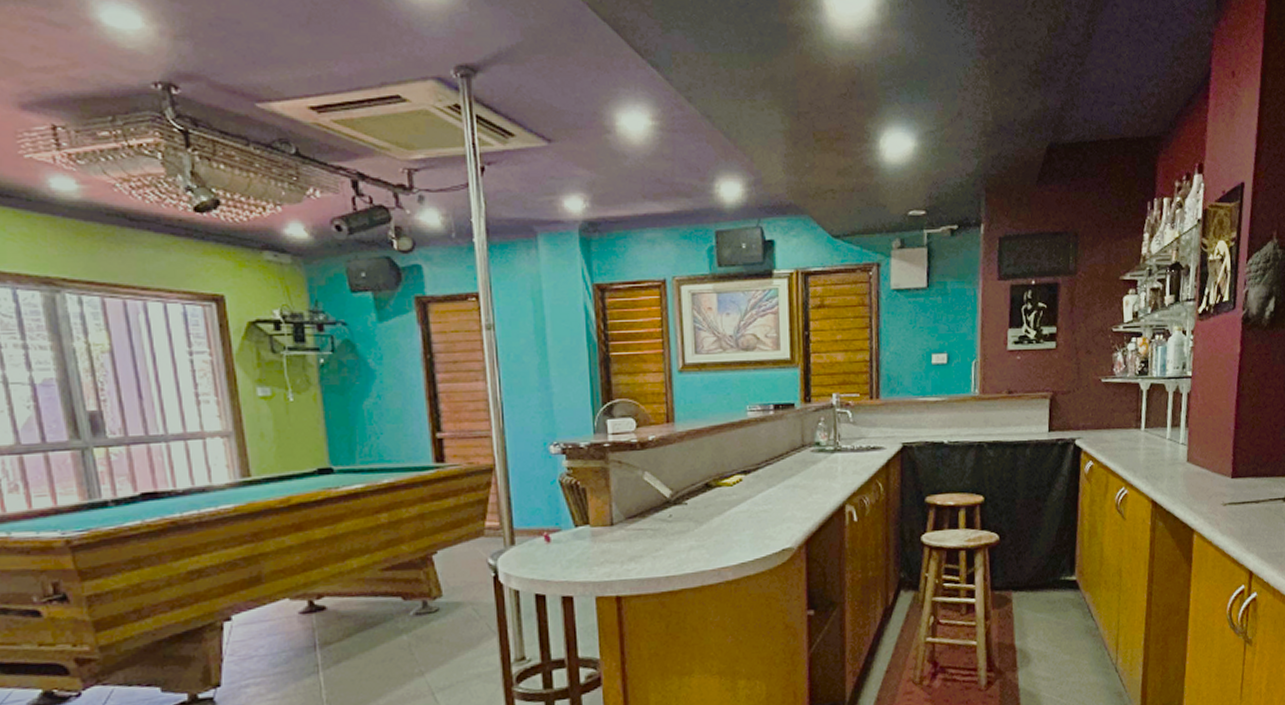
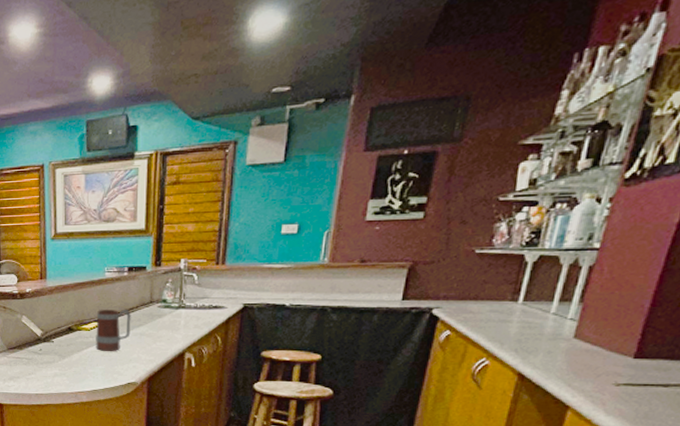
beer mug: none [740,455,782,512] -> present [96,309,131,352]

